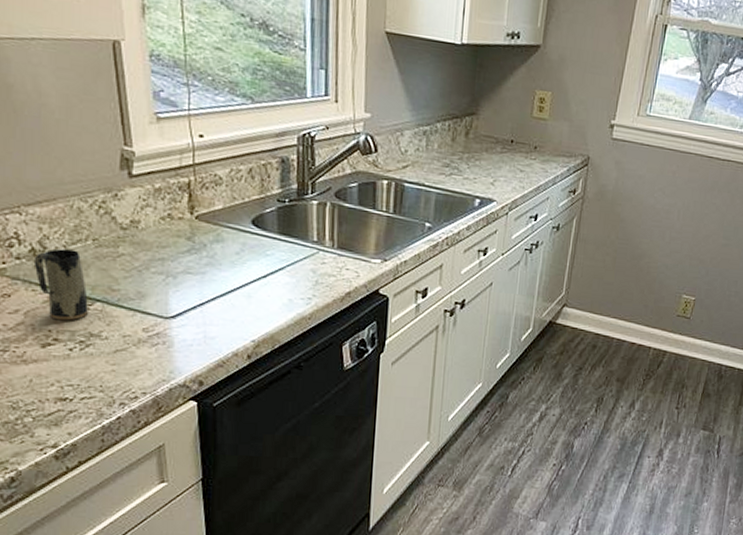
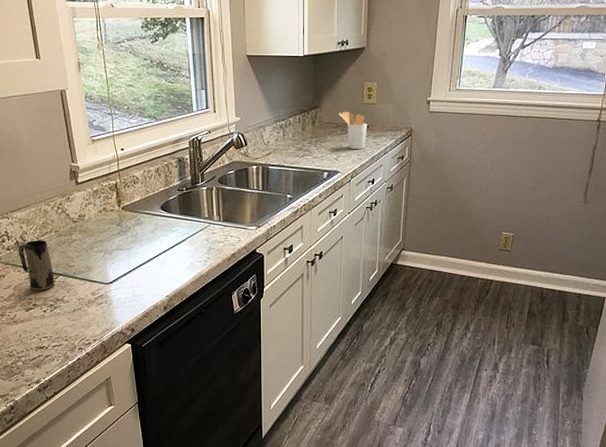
utensil holder: none [500,124,535,175] -> present [338,111,367,149]

